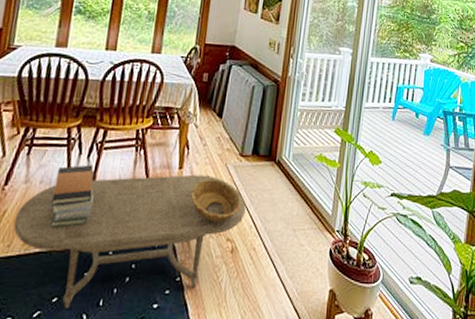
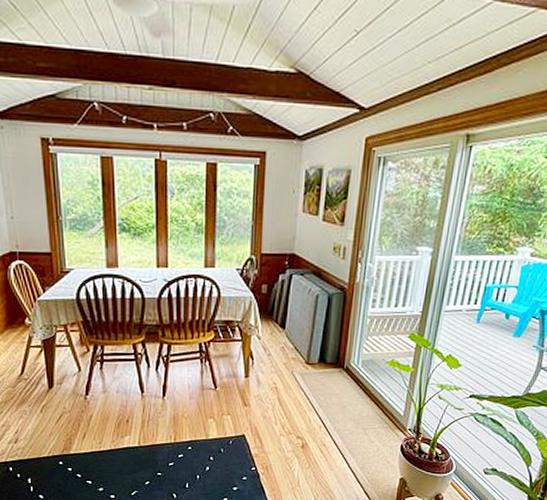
coffee table: present [13,174,246,308] -> none [101,382,314,489]
book stack: present [51,164,94,228] -> none [130,376,168,428]
decorative bowl: present [190,178,241,223] -> none [258,385,309,424]

